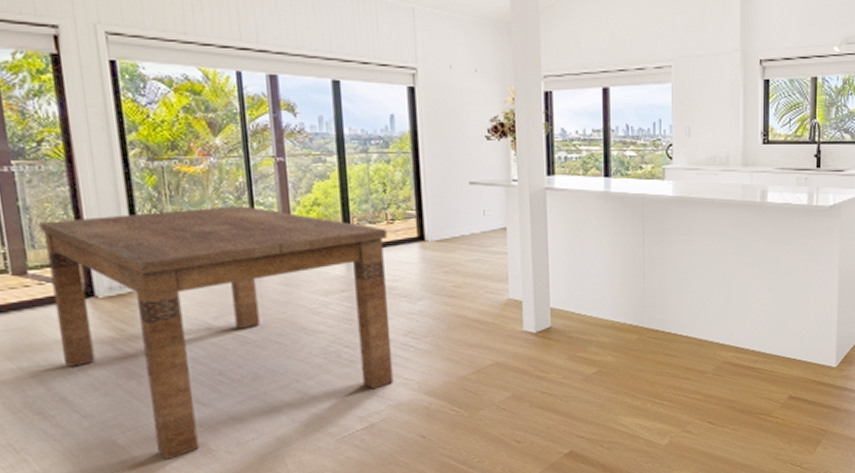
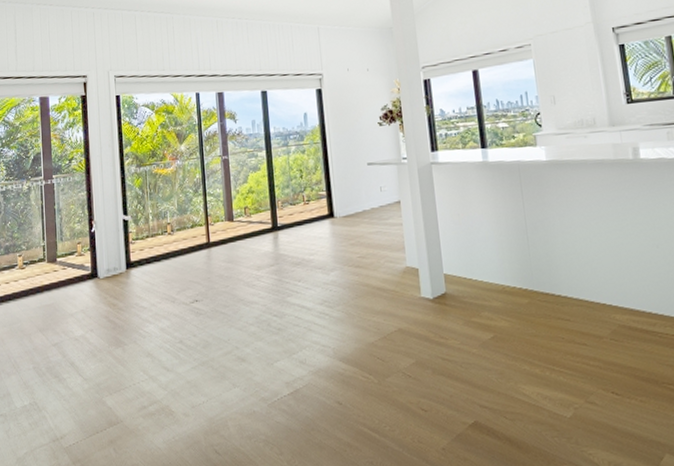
dining table: present [40,206,394,461] -> none [67,197,313,421]

